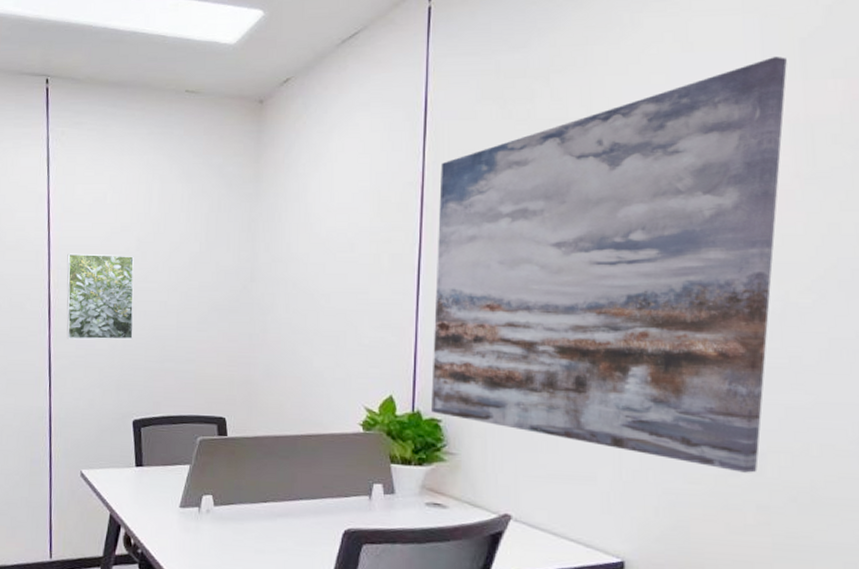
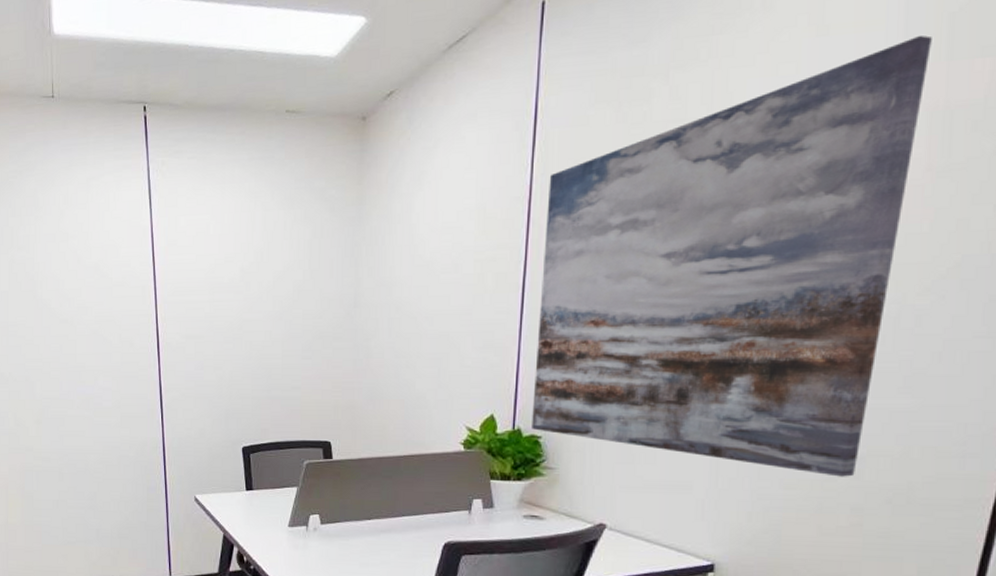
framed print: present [66,253,134,340] -> none [173,286,240,372]

